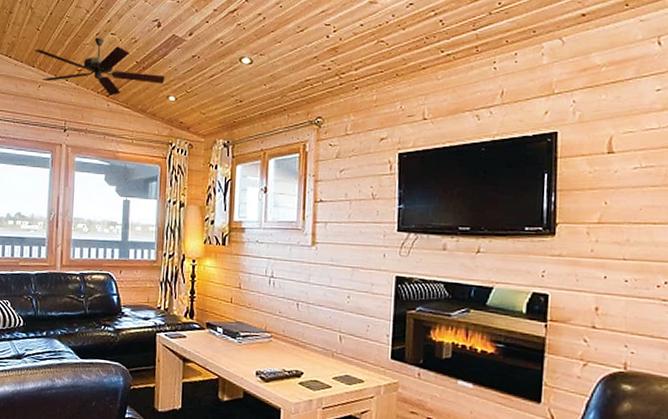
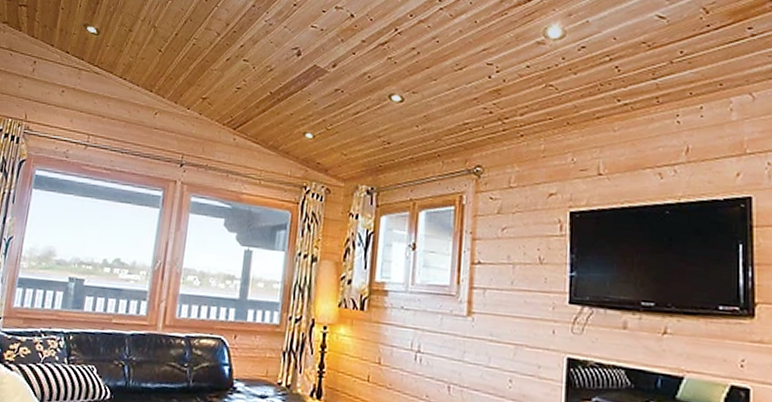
ceiling fan: present [35,37,165,95] -> none [154,63,303,129]

